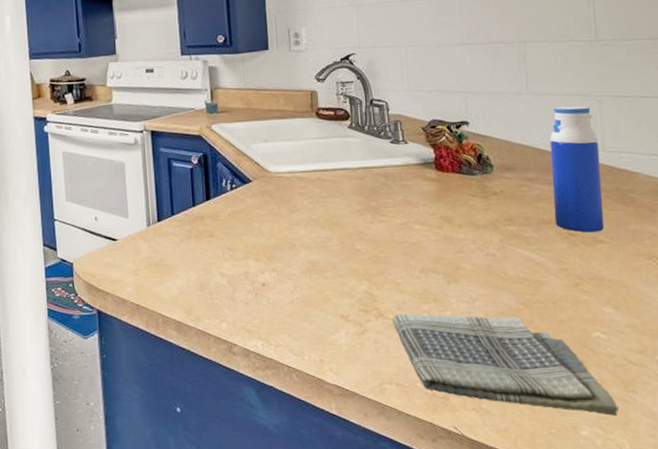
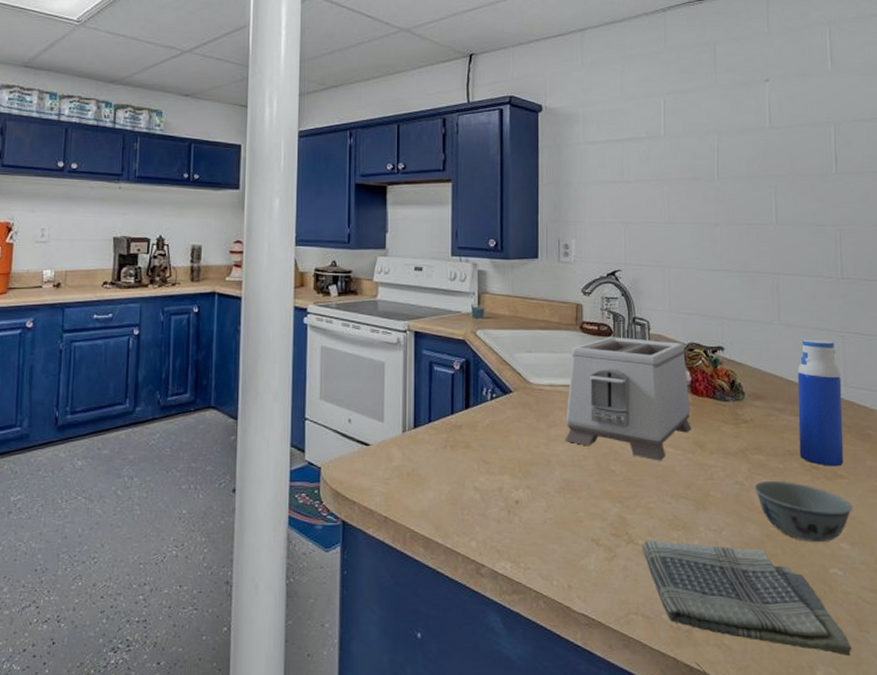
toaster: none [307,120,438,238] -> present [564,337,692,461]
bowl: none [507,249,616,308] -> present [754,480,853,542]

